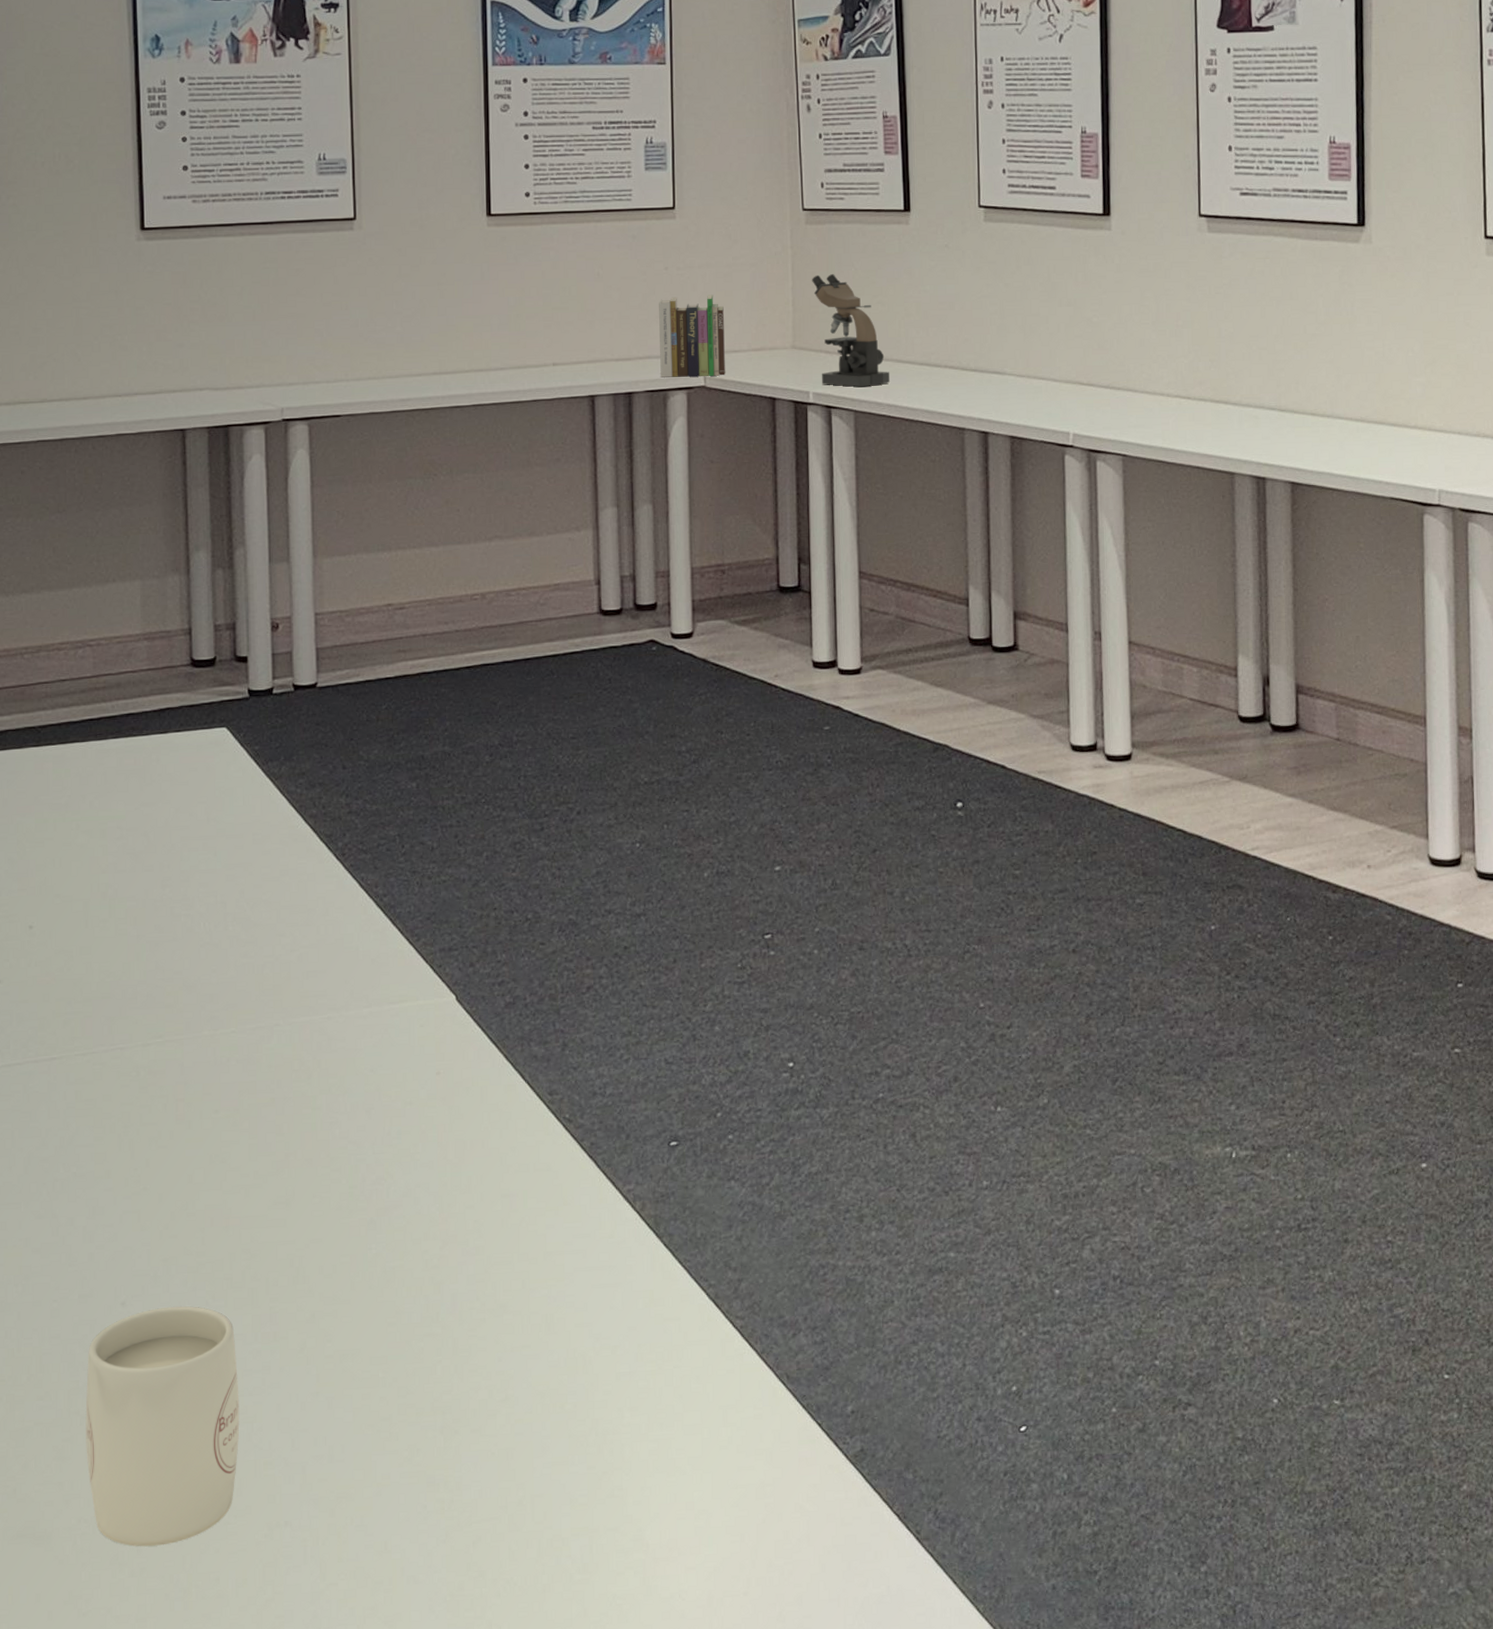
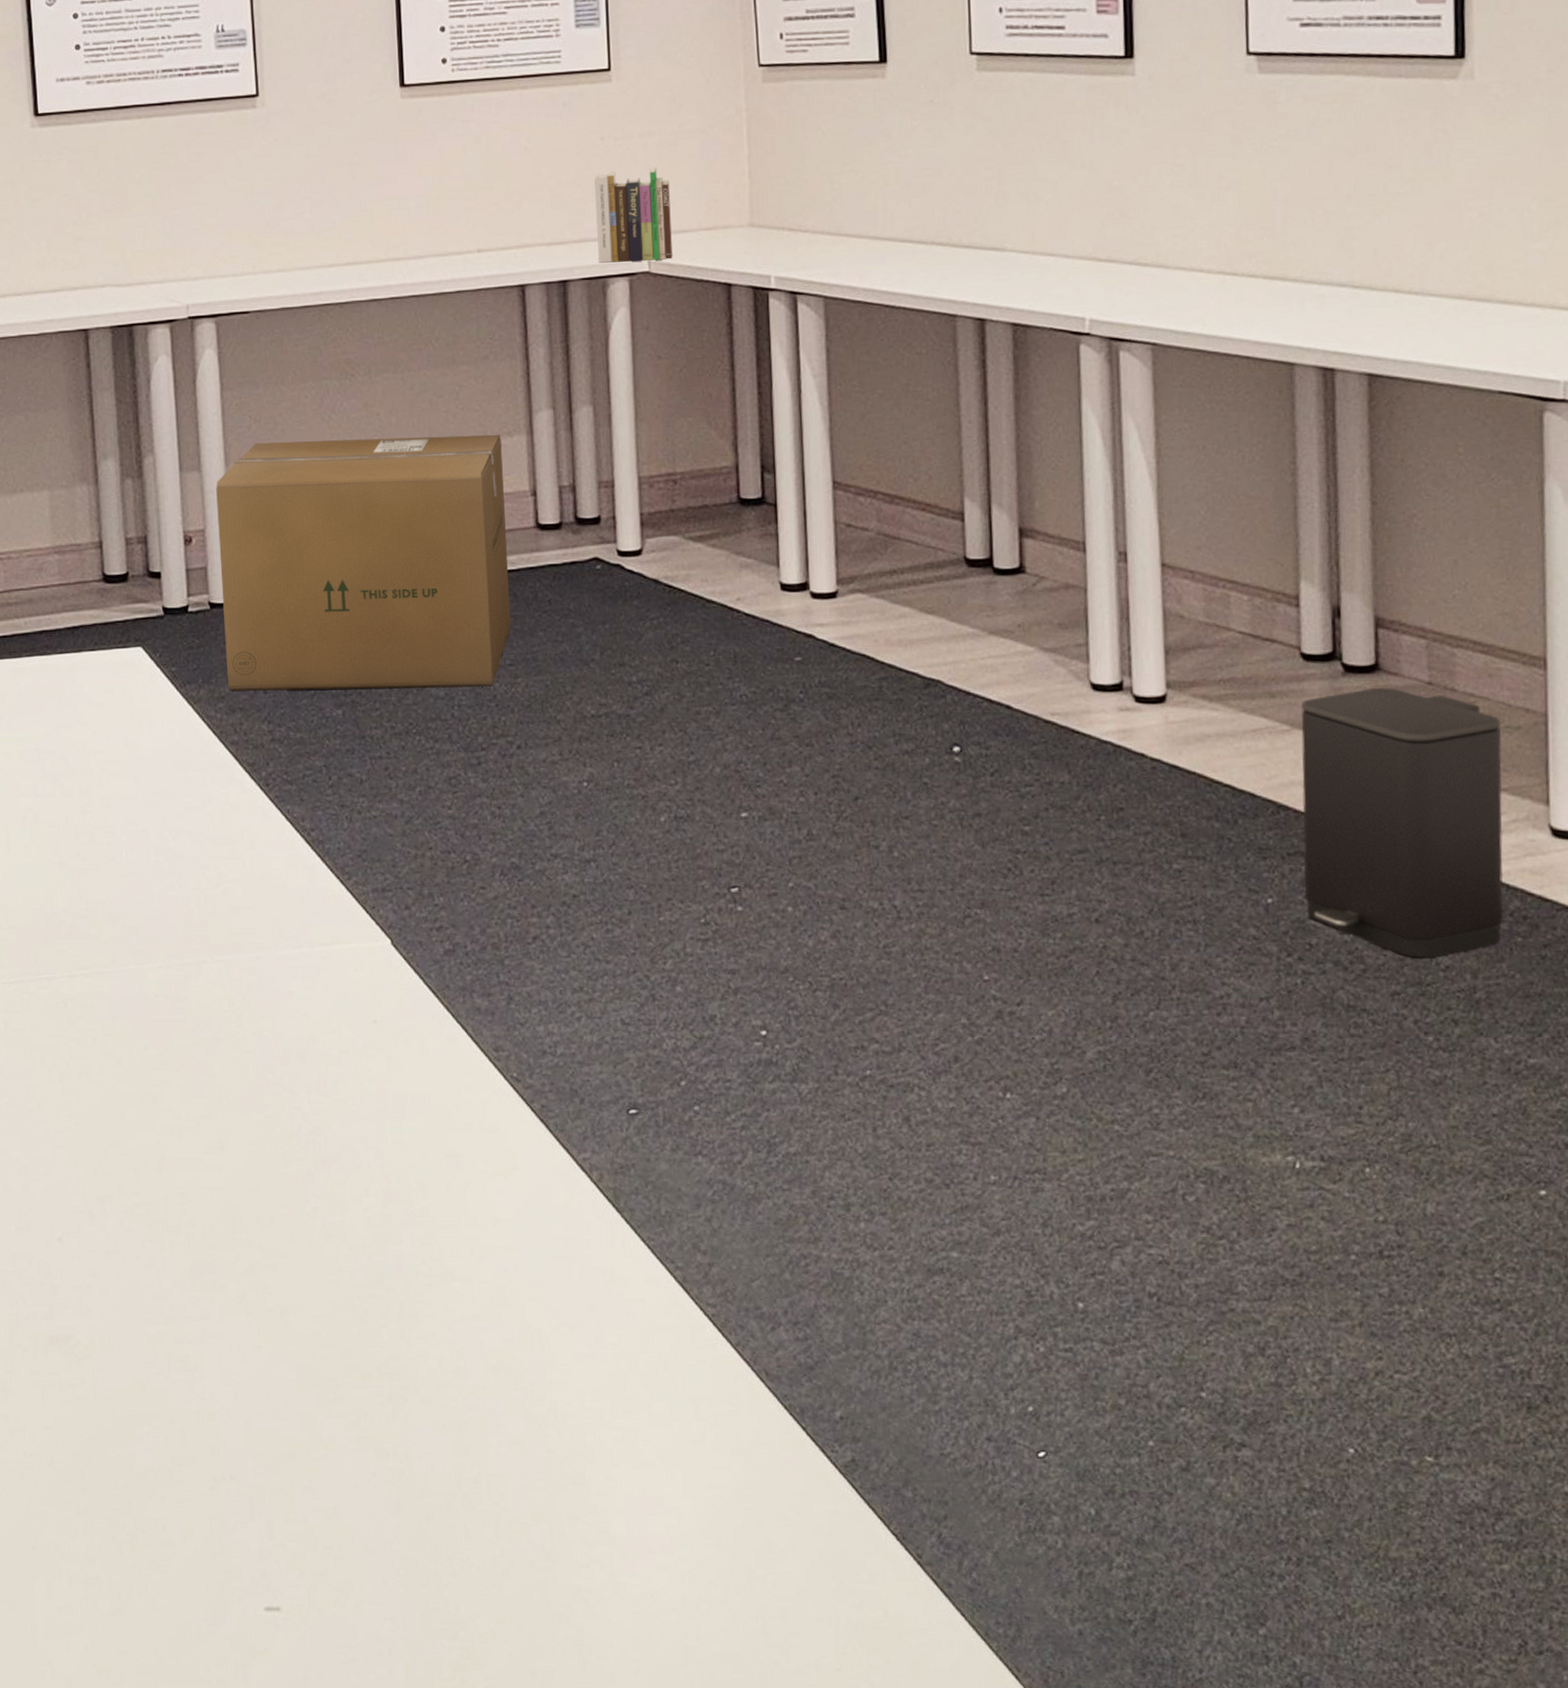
mug: present [85,1306,240,1547] -> none [26,1246,181,1487]
box: none [304,529,575,768] -> present [216,434,511,692]
microscope: present [811,274,890,388] -> none [770,139,865,270]
pedal bin: none [1238,744,1394,971] -> present [1300,688,1504,958]

